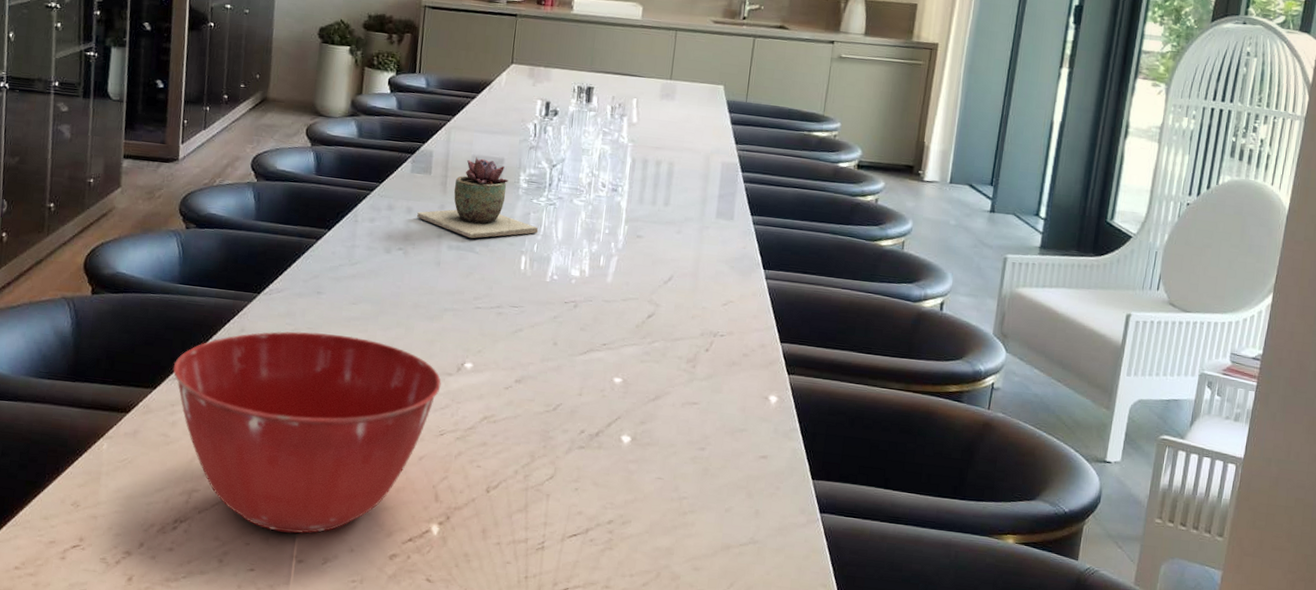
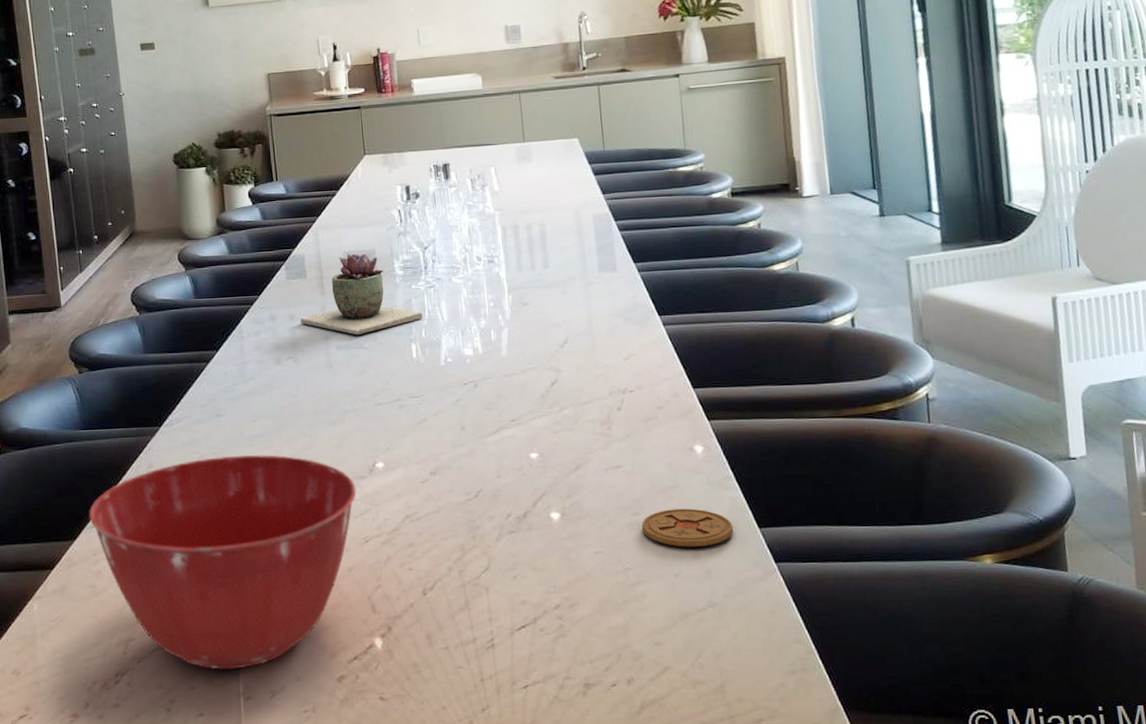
coaster: none [705,449,789,489] -> present [642,508,734,547]

